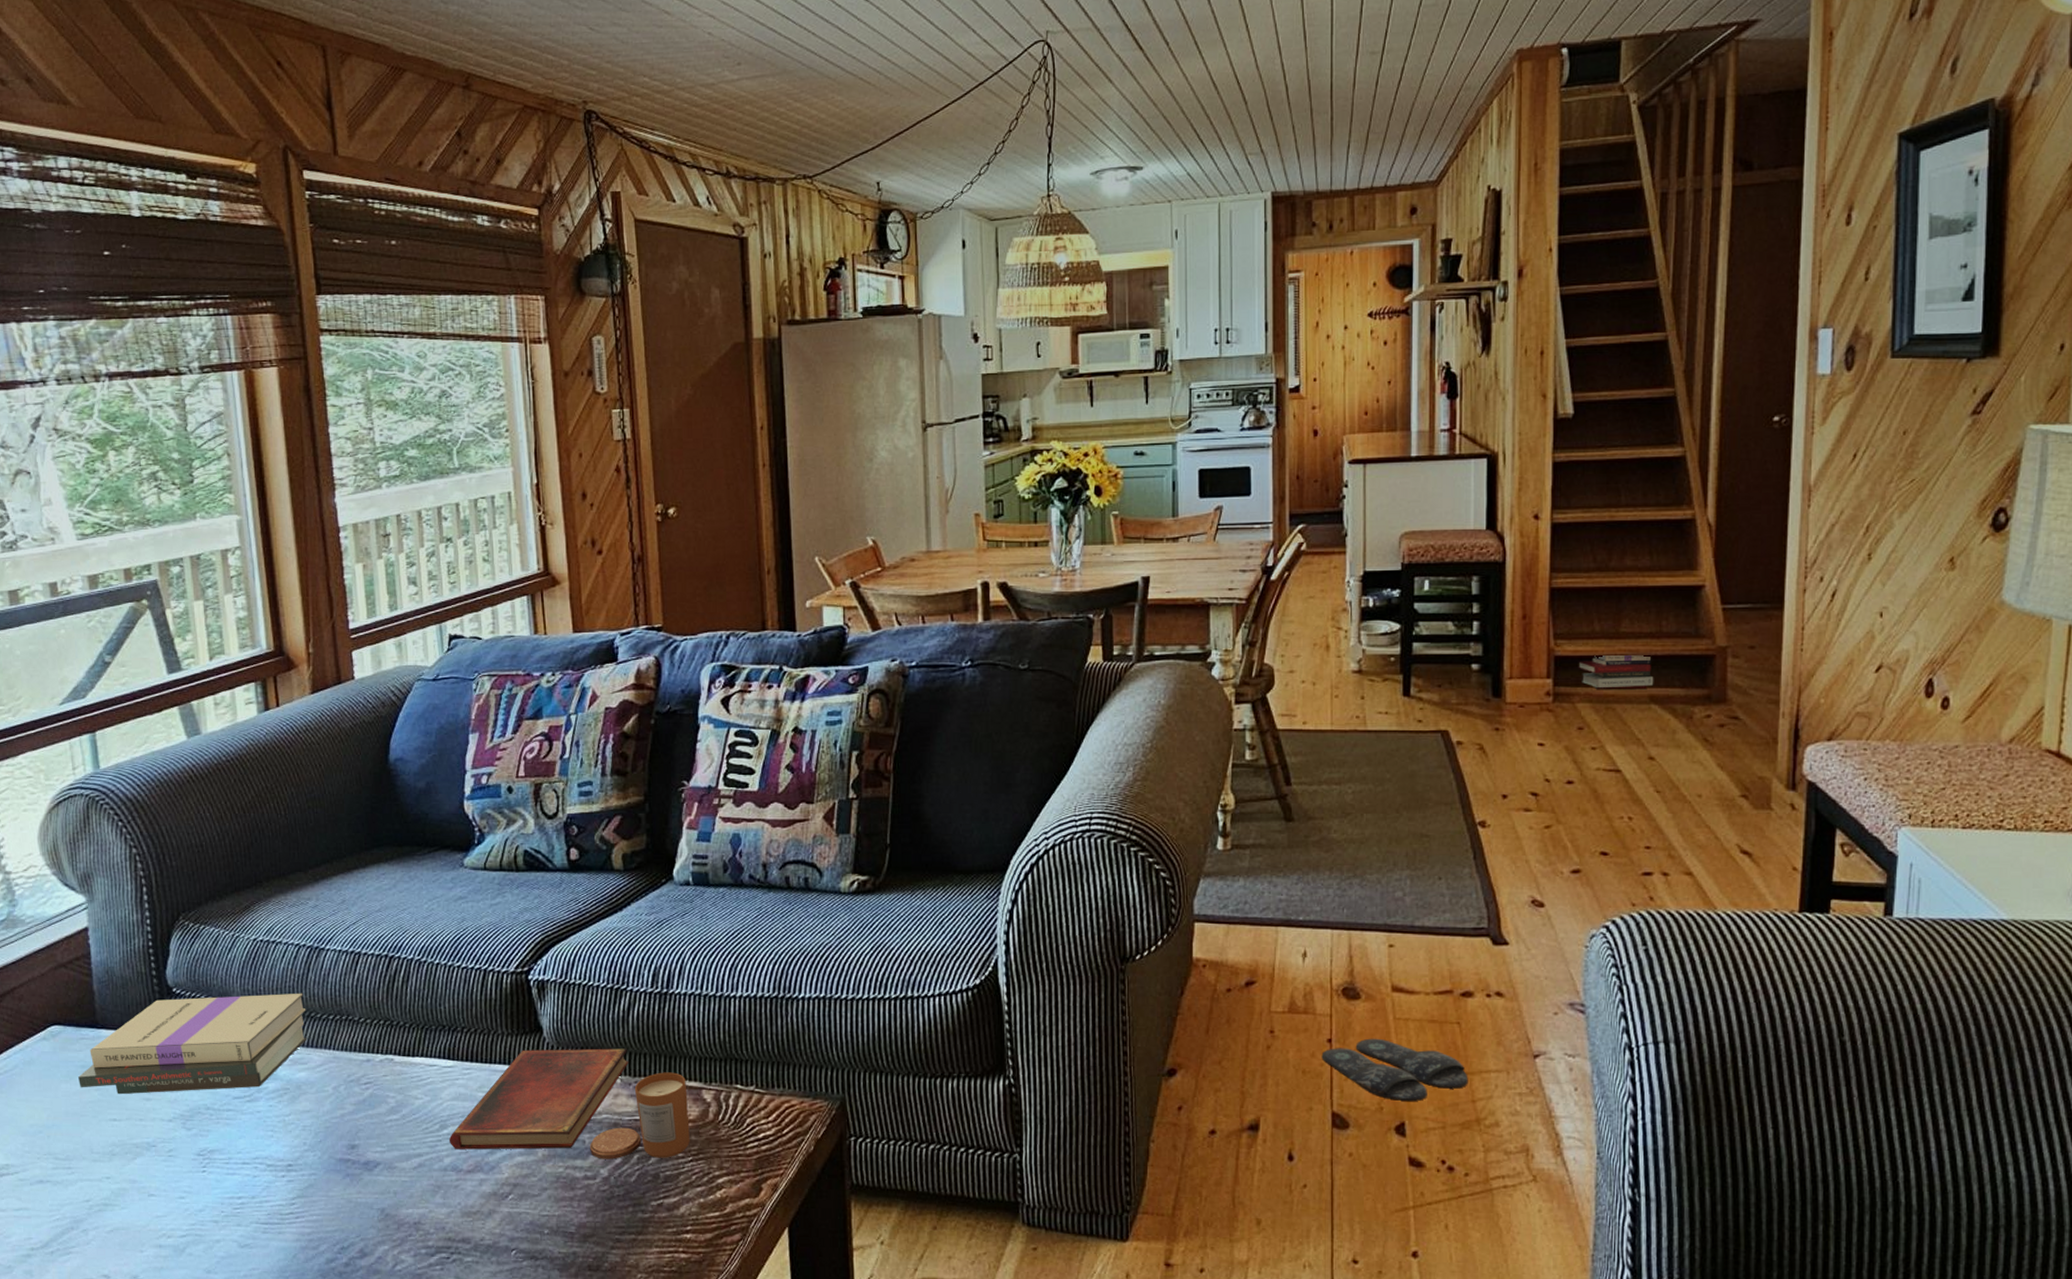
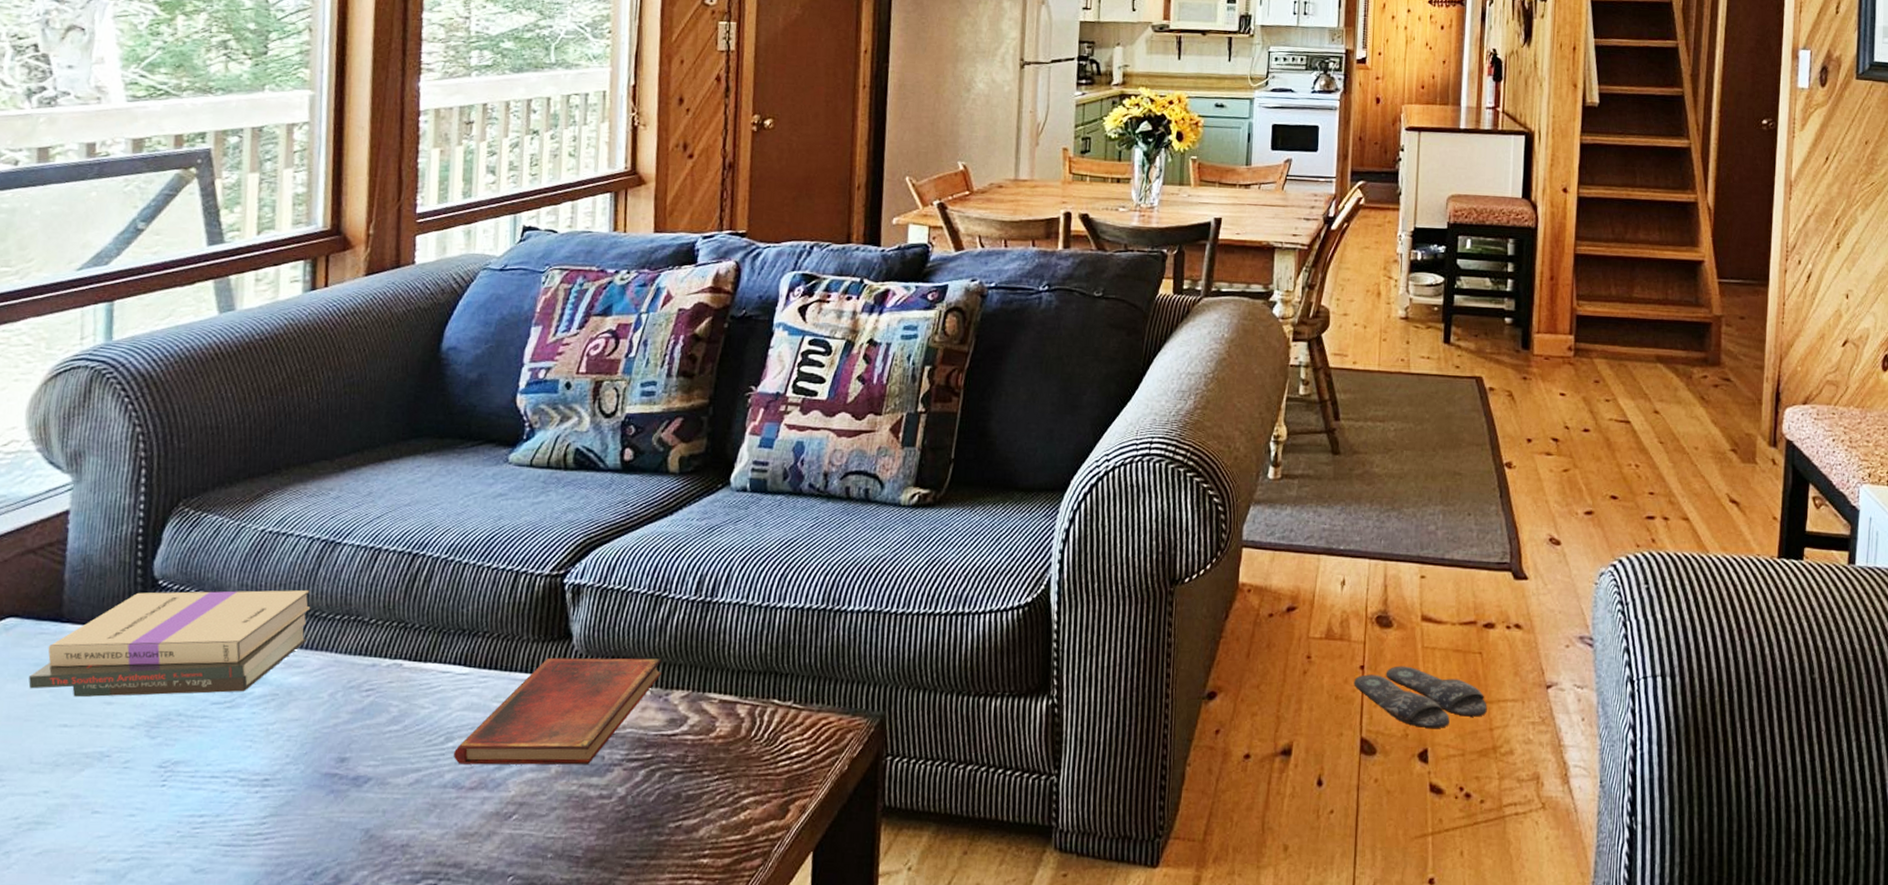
candle: present [590,1072,690,1160] -> none [609,684,721,777]
books: present [1578,655,1654,689] -> none [1596,317,1660,349]

